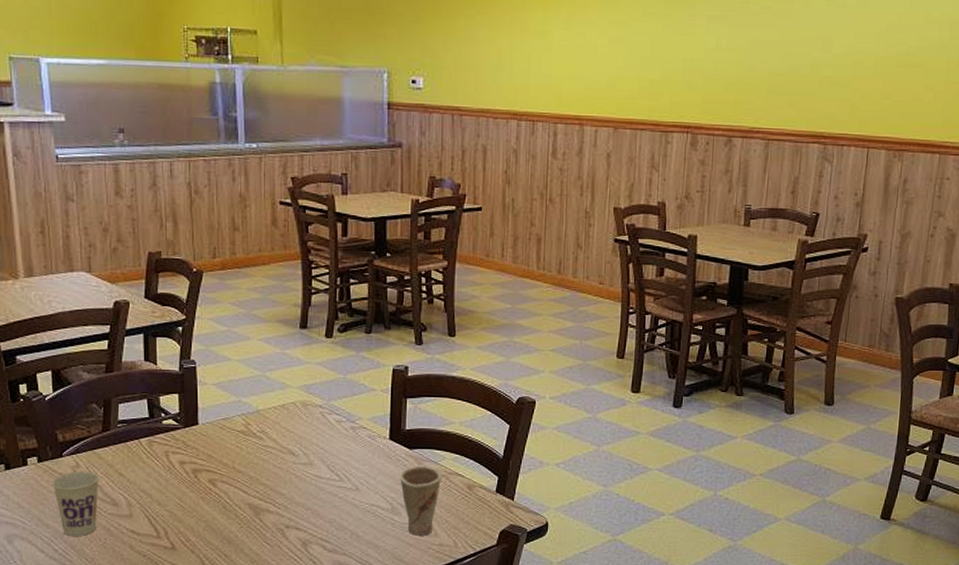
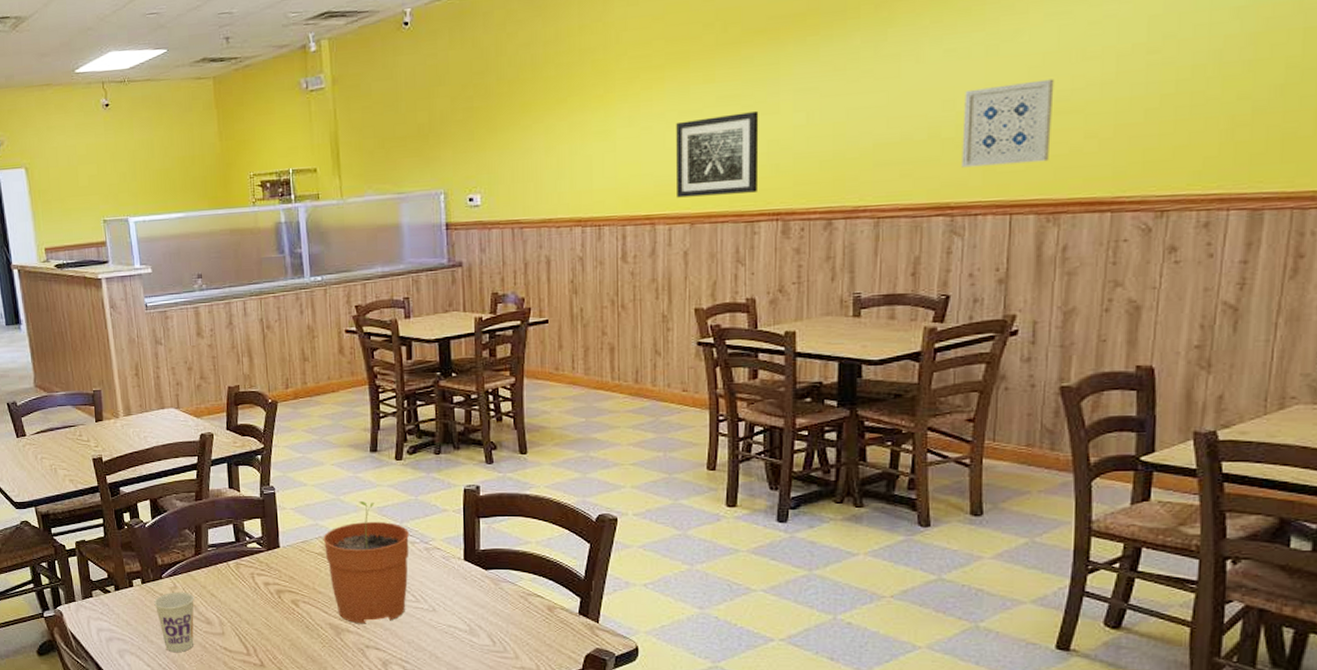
plant pot: none [246,379,335,504] -> present [323,502,409,624]
cup: present [399,466,443,536] -> none [475,586,521,658]
wall art: none [604,30,677,105] -> present [676,111,759,198]
wall art: none [834,35,906,106] -> present [961,79,1055,168]

